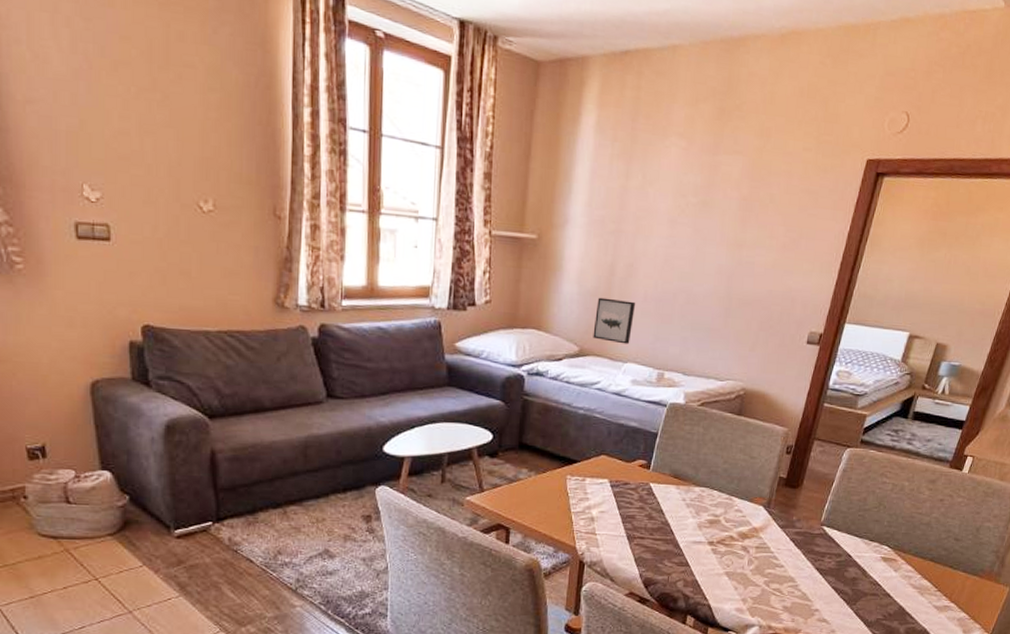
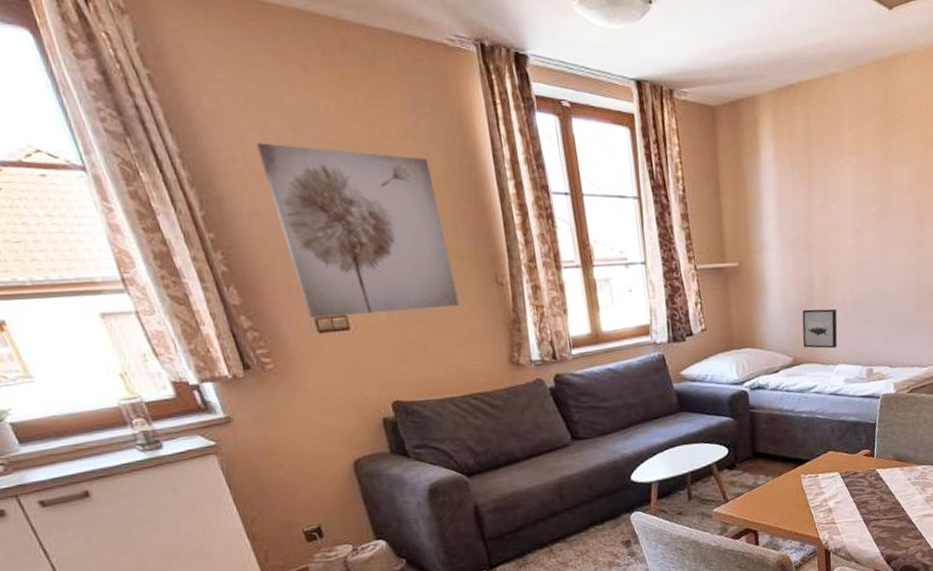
wall art: none [43,25,231,233] -> present [255,143,460,319]

